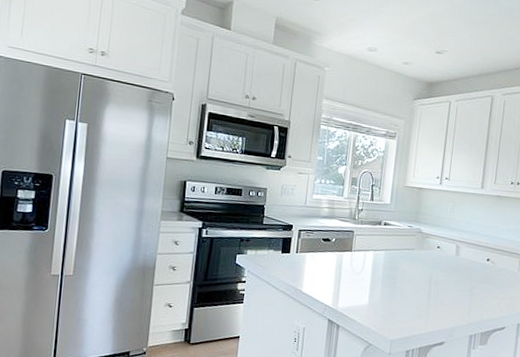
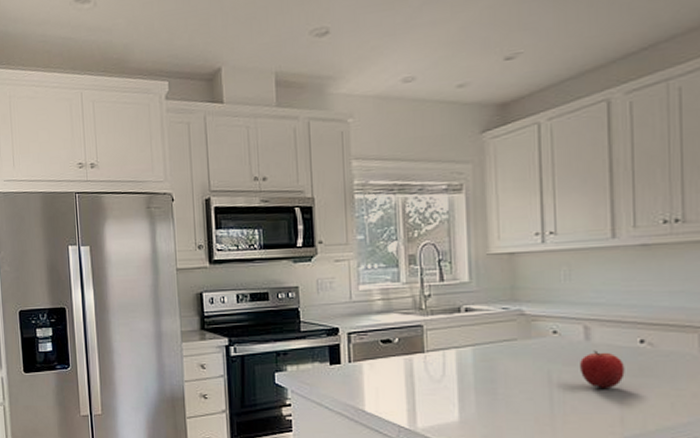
fruit: none [449,262,476,290] -> present [579,350,625,388]

